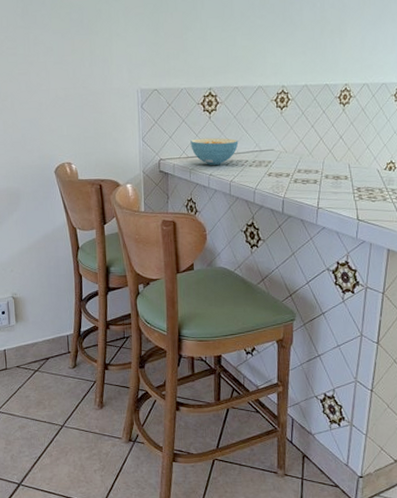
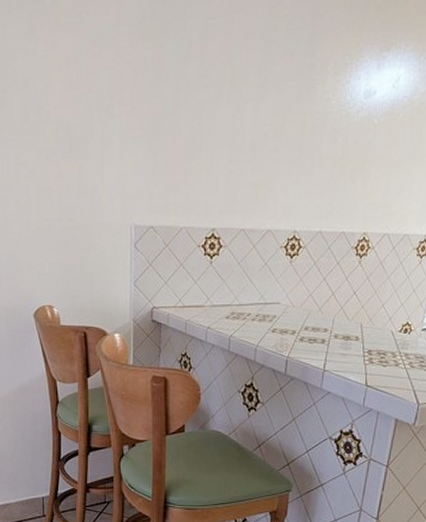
cereal bowl: present [190,137,239,165] -> none [188,285,242,317]

